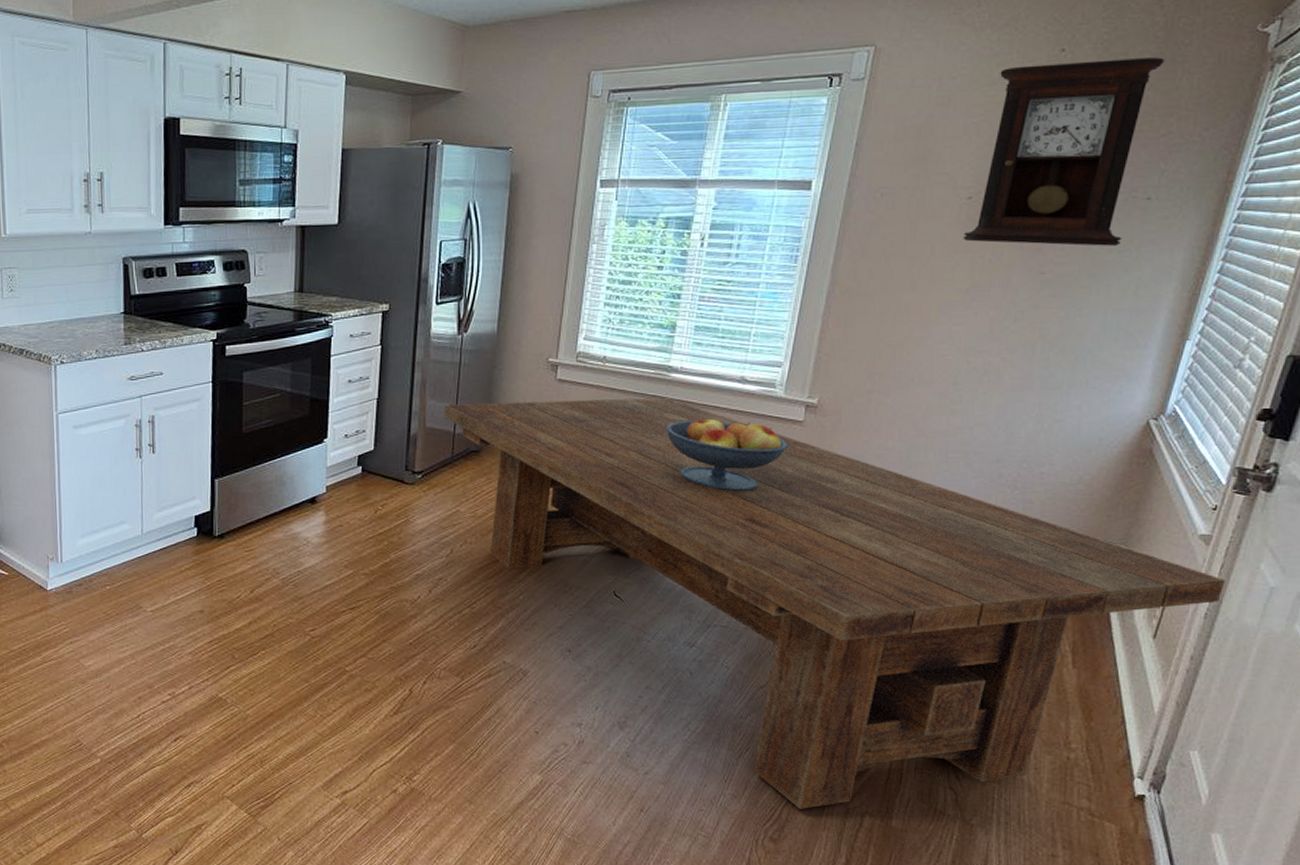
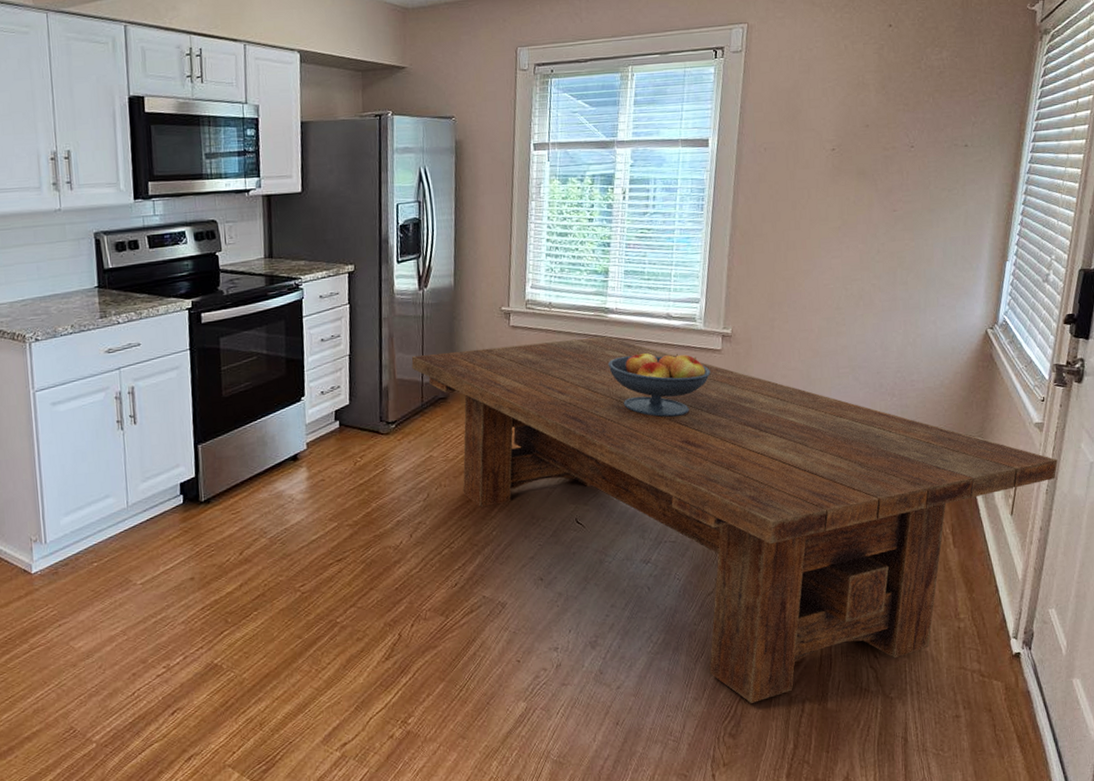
pendulum clock: present [963,57,1164,246] -> none [831,31,965,187]

